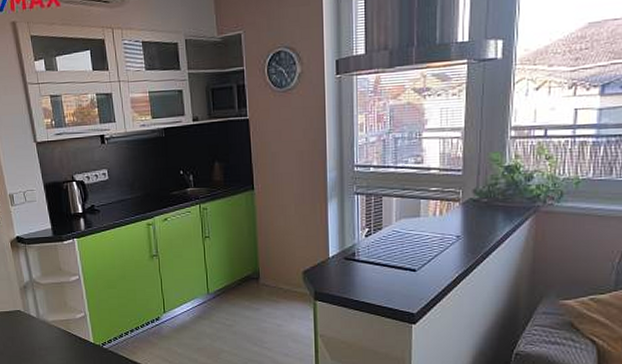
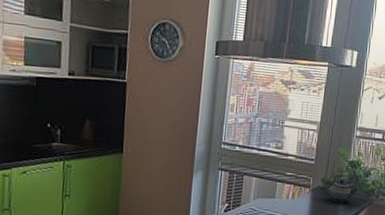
teapot: none [475,188,520,214] -> present [322,180,359,203]

